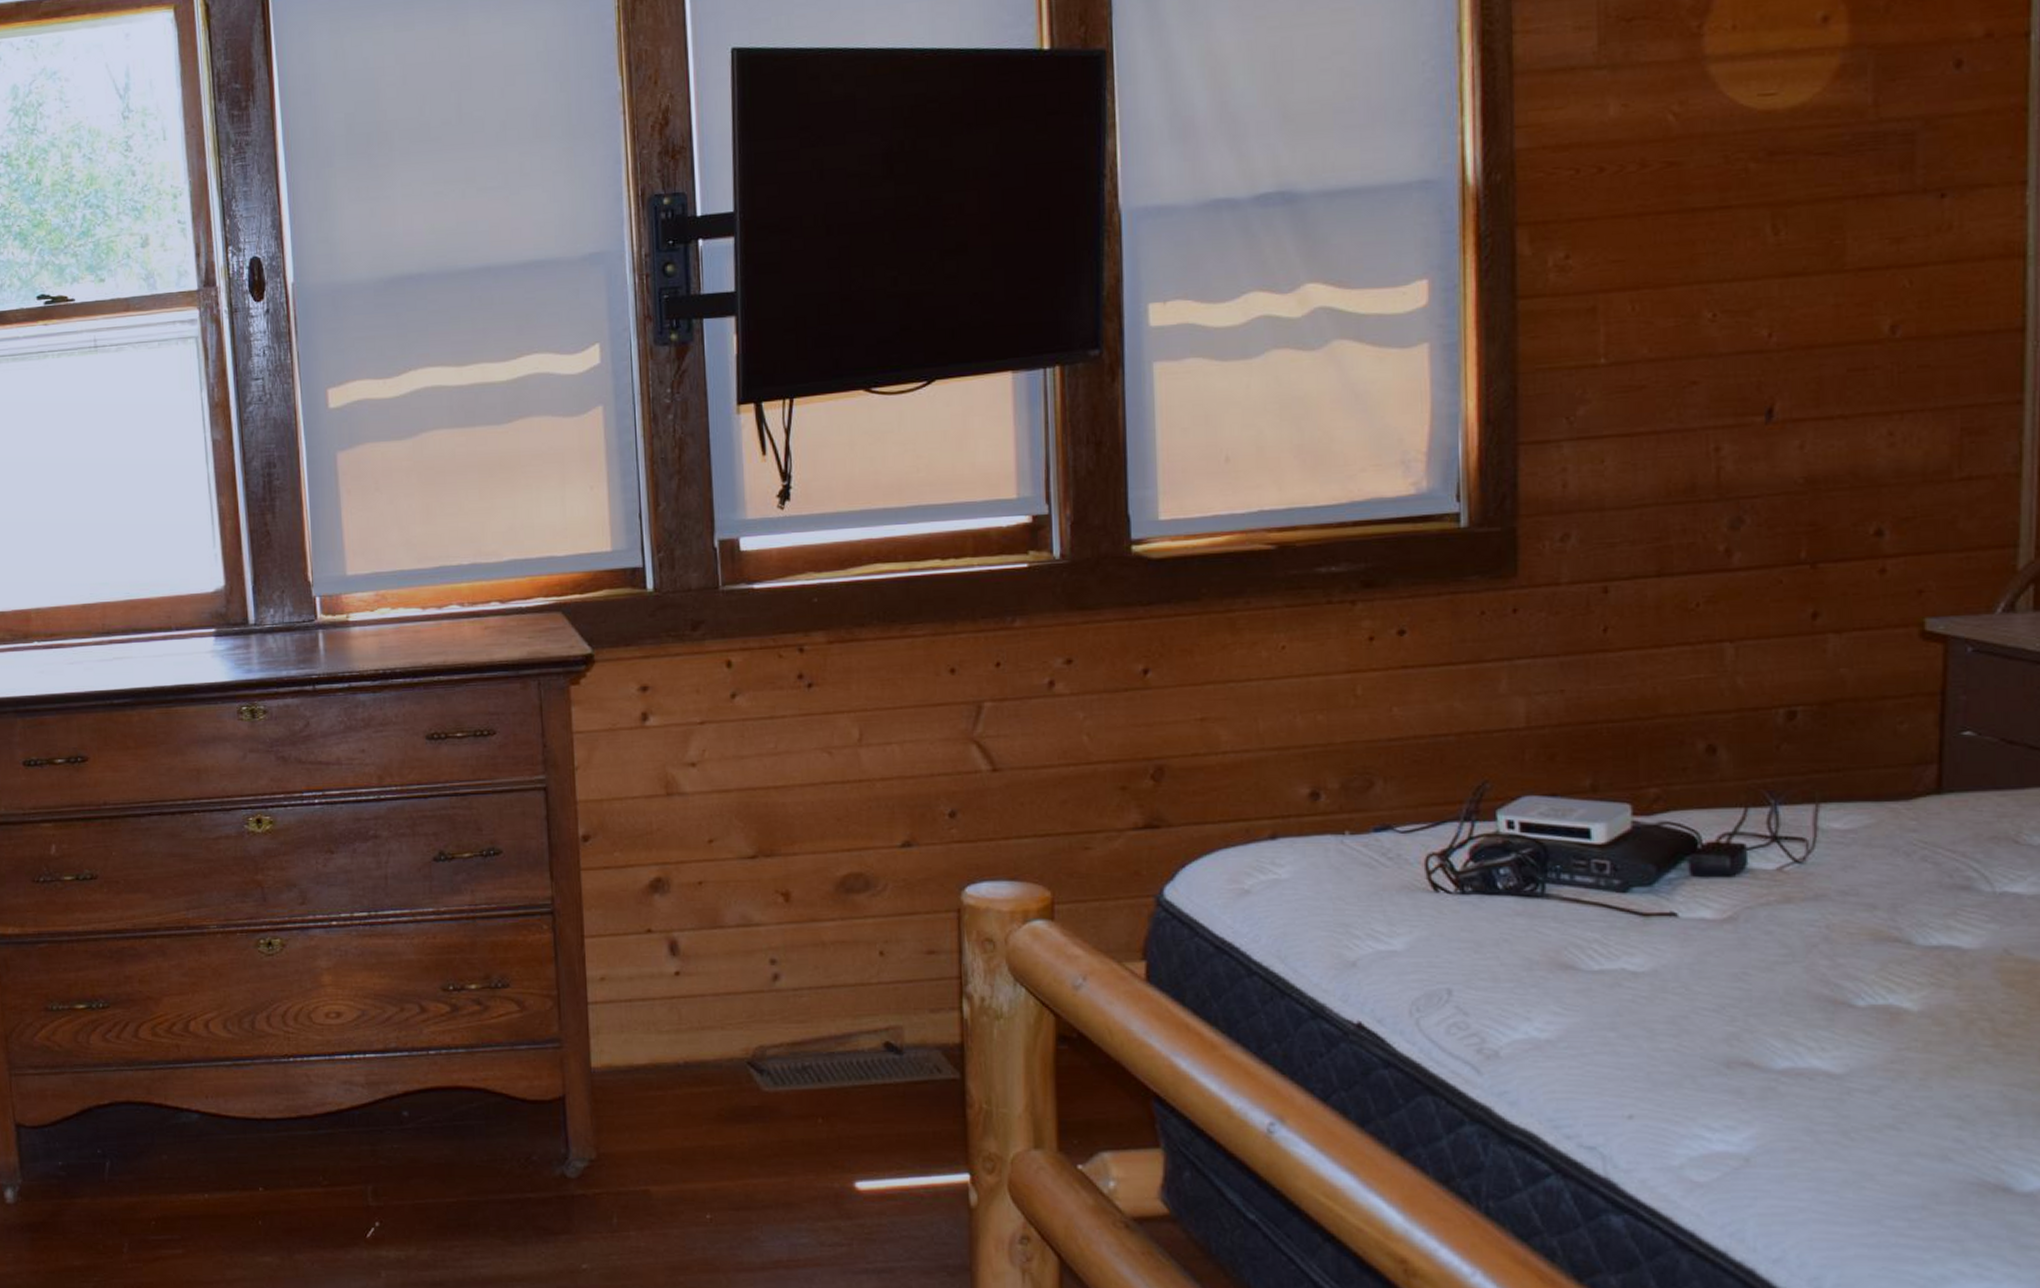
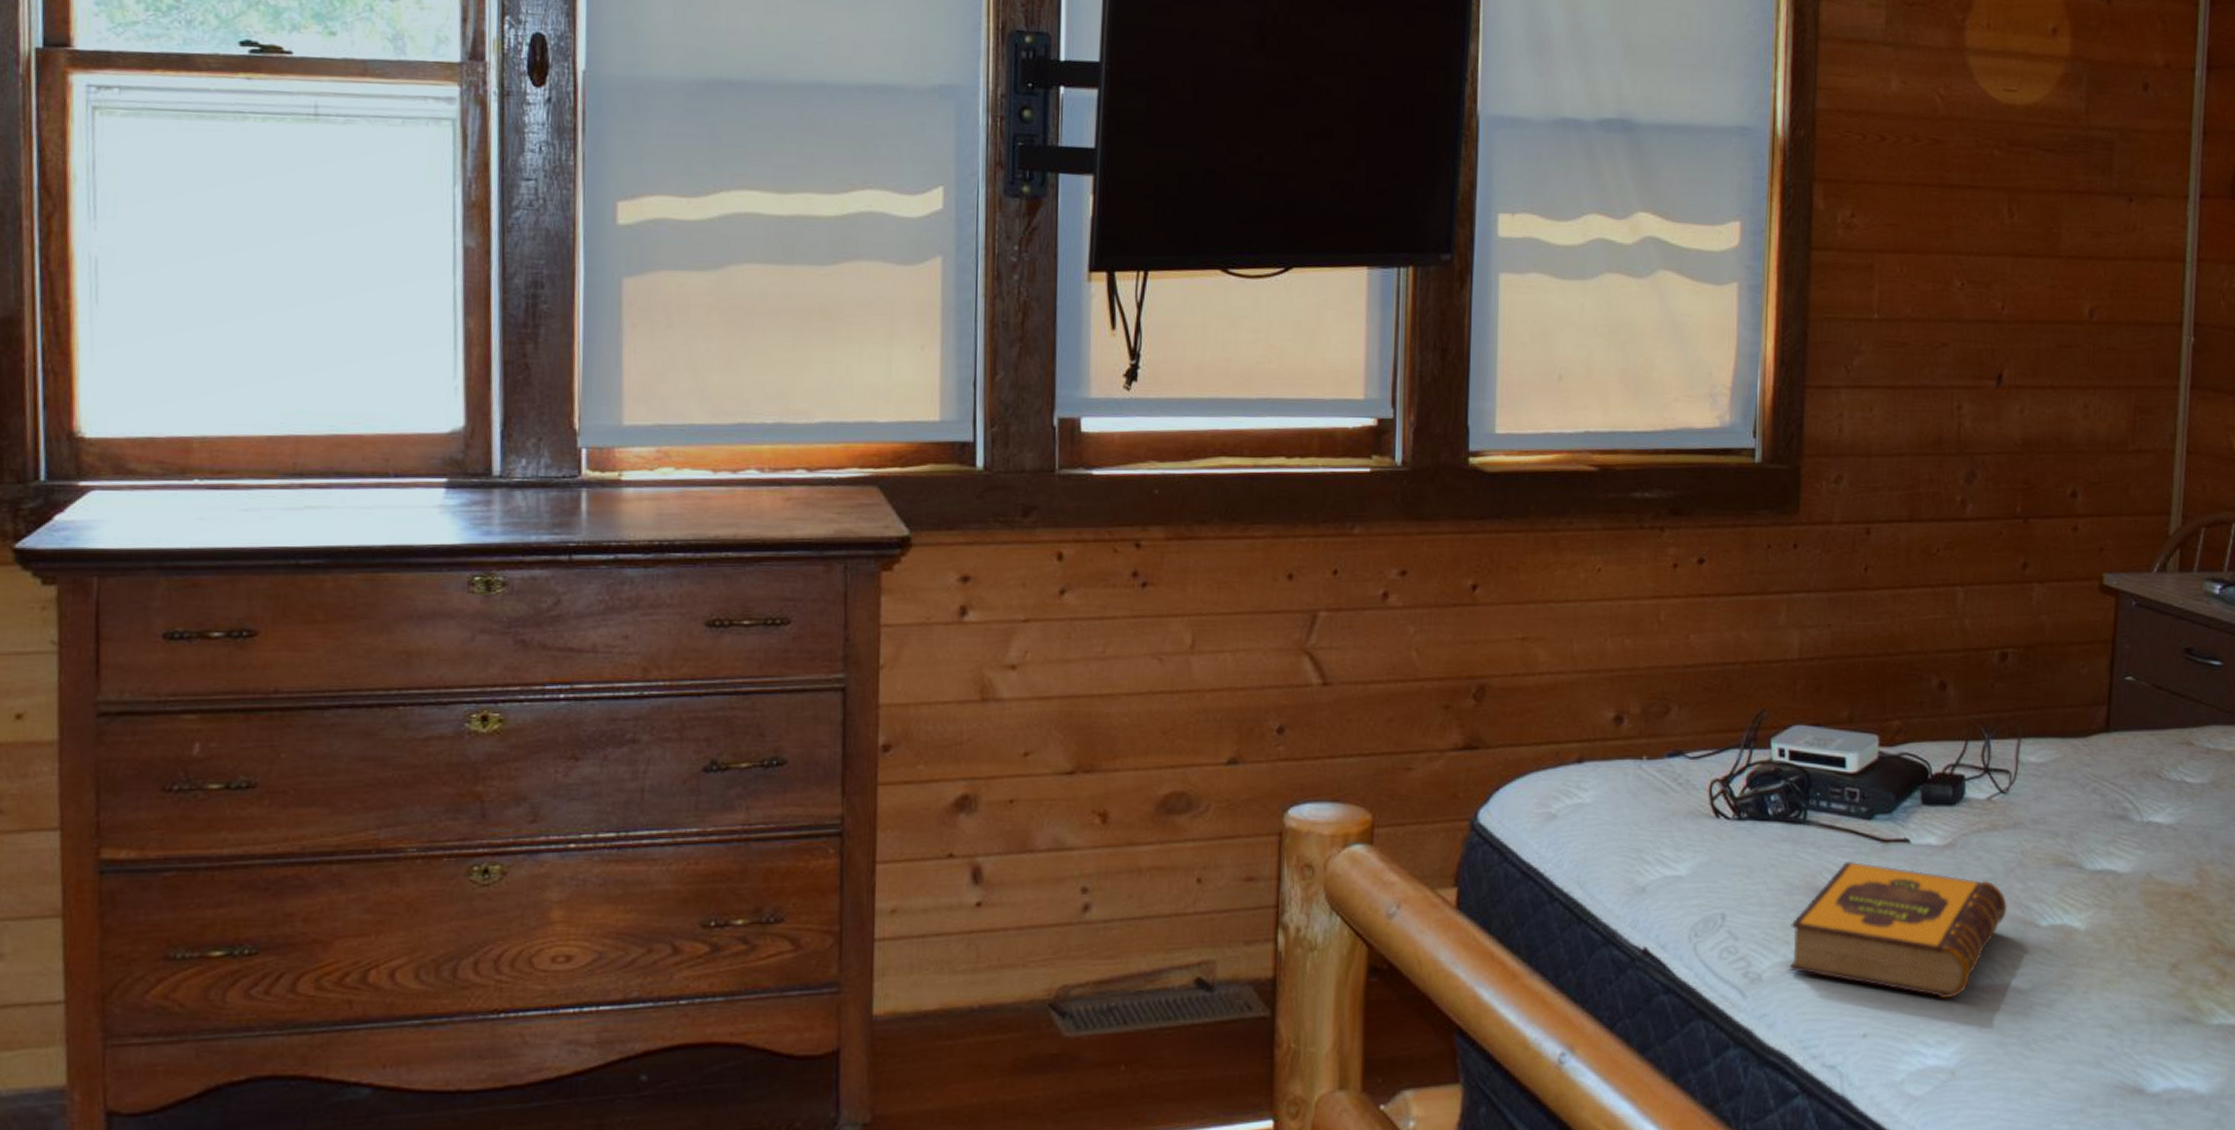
hardback book: none [1532,937,1811,1082] -> present [1790,862,2008,999]

